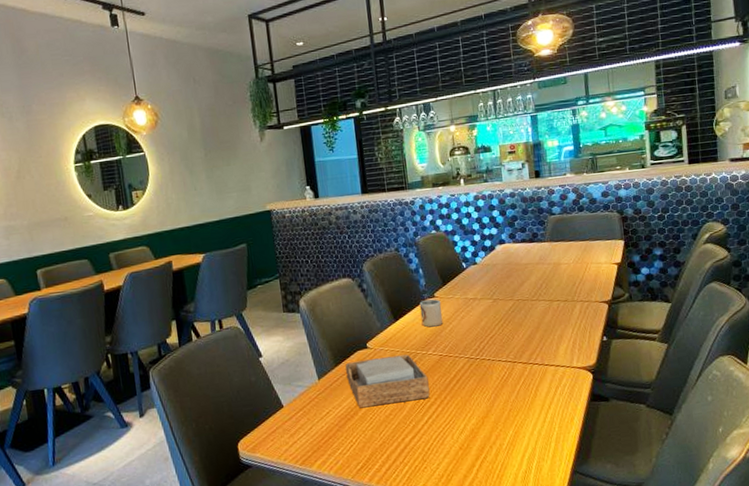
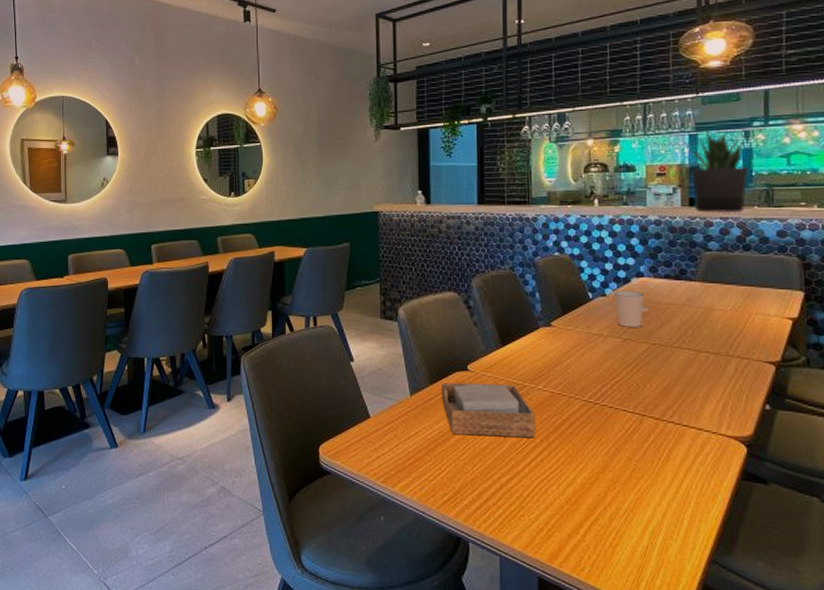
cup: present [419,299,444,328] -> none [532,327,559,359]
cup: none [483,256,511,289] -> present [614,290,648,328]
planter: none [533,110,578,183] -> present [691,129,749,214]

